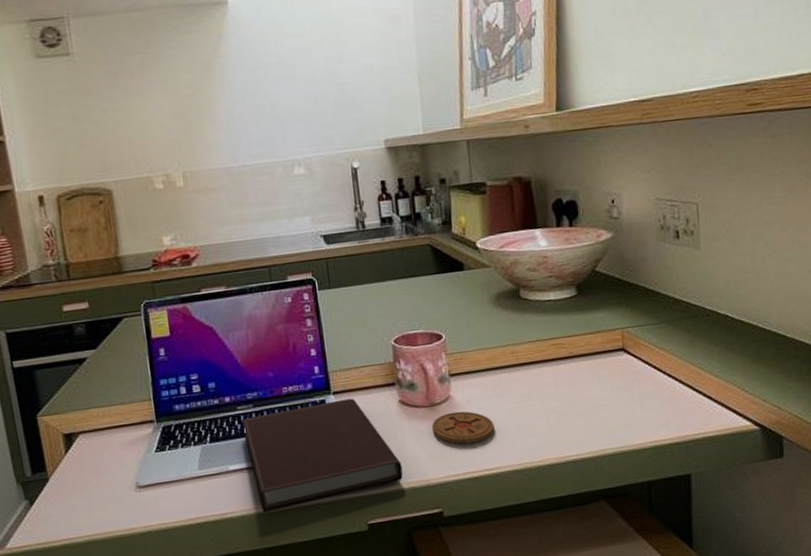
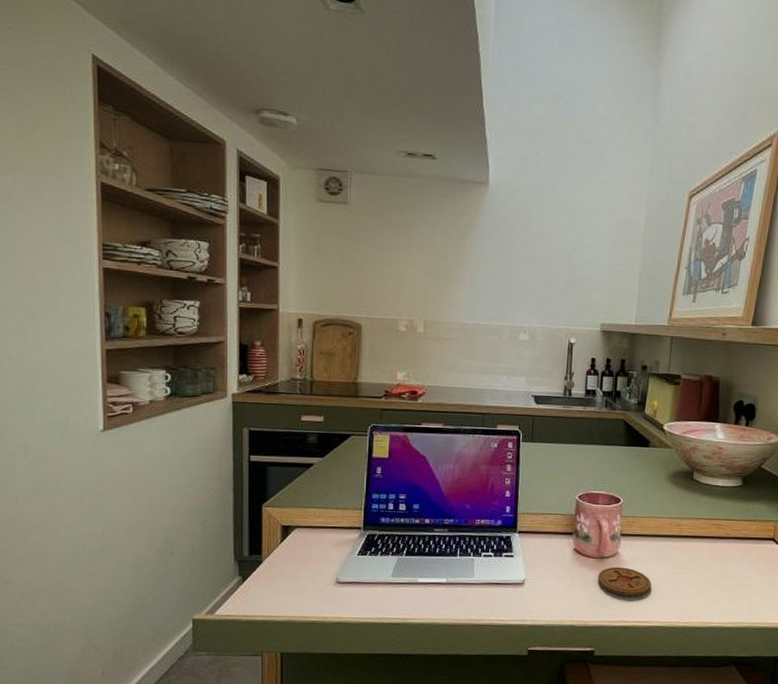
notebook: present [243,398,403,513] -> none [435,538,566,624]

